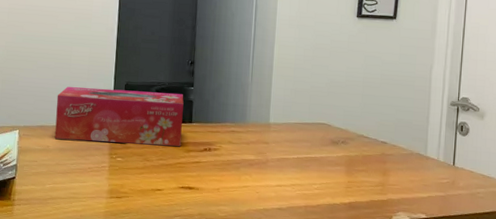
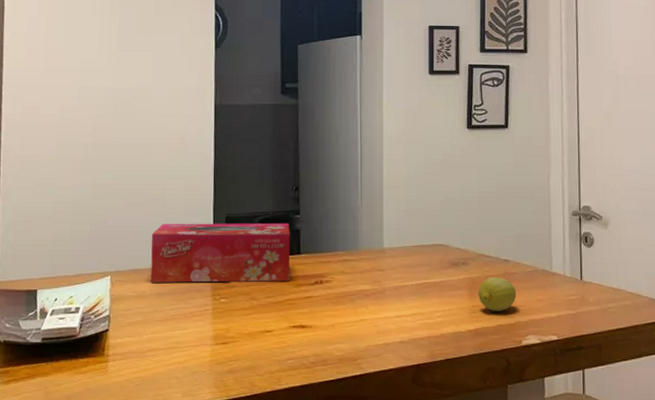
fruit: none [355,157,391,189] -> present [478,277,517,312]

